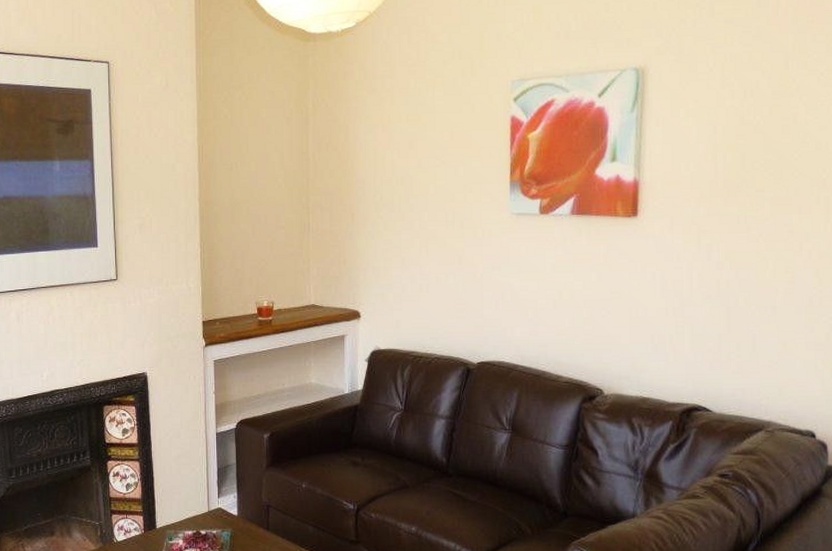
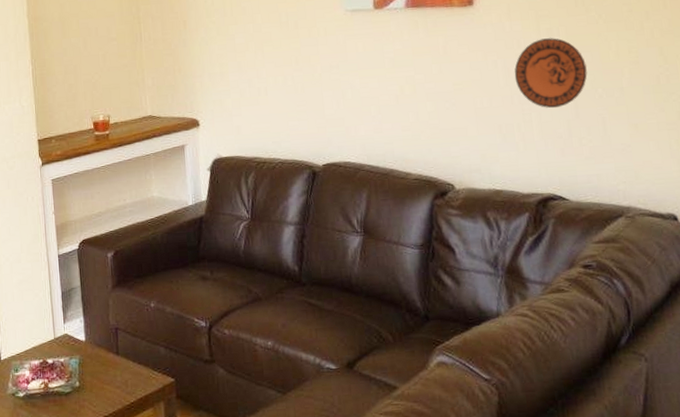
decorative plate: none [671,253,743,323] -> present [514,38,587,109]

